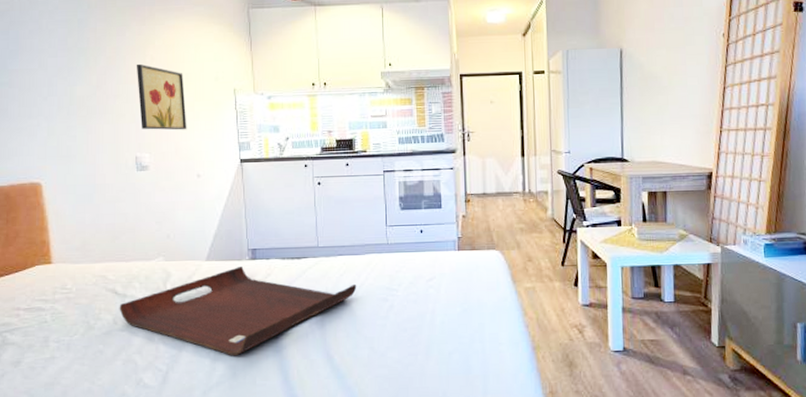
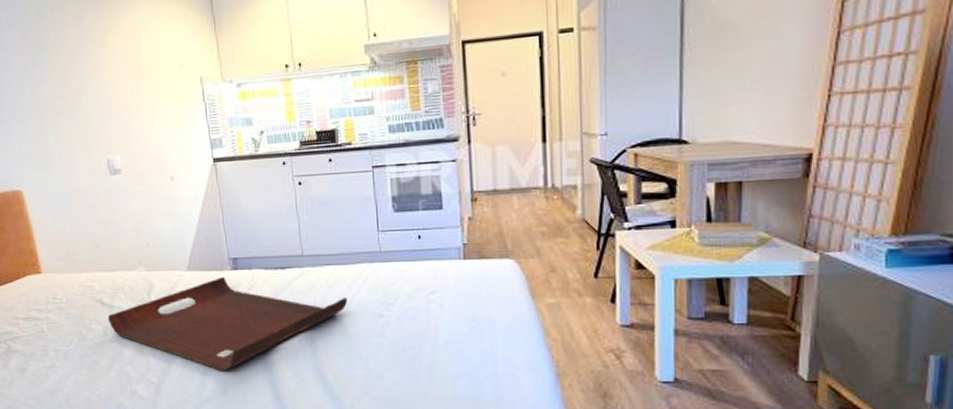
wall art: present [136,63,187,130] -> none [97,55,156,129]

